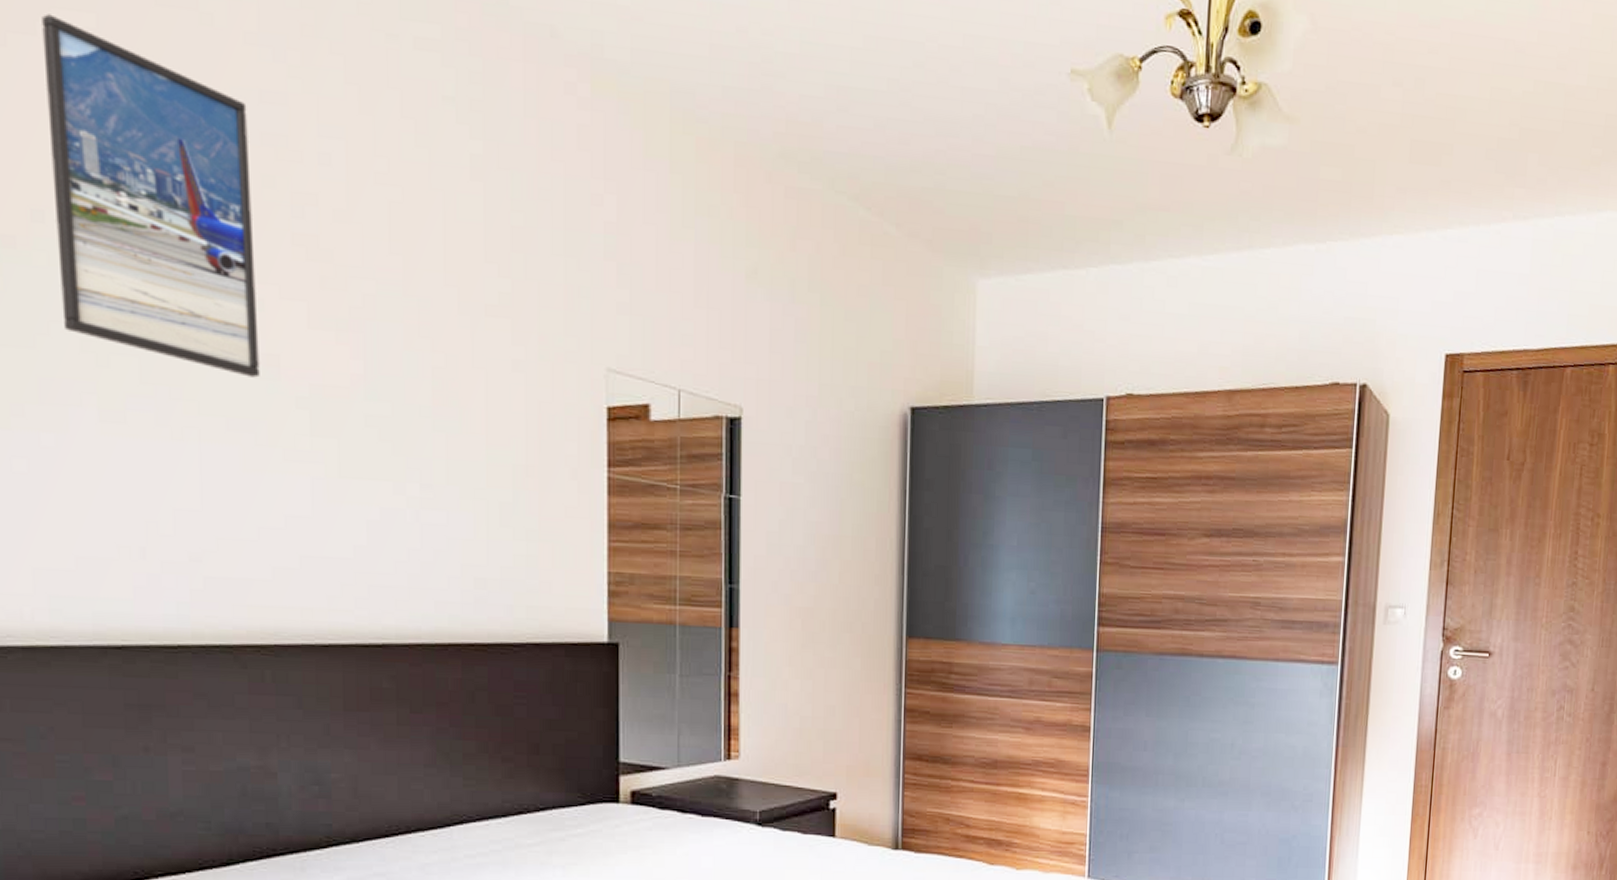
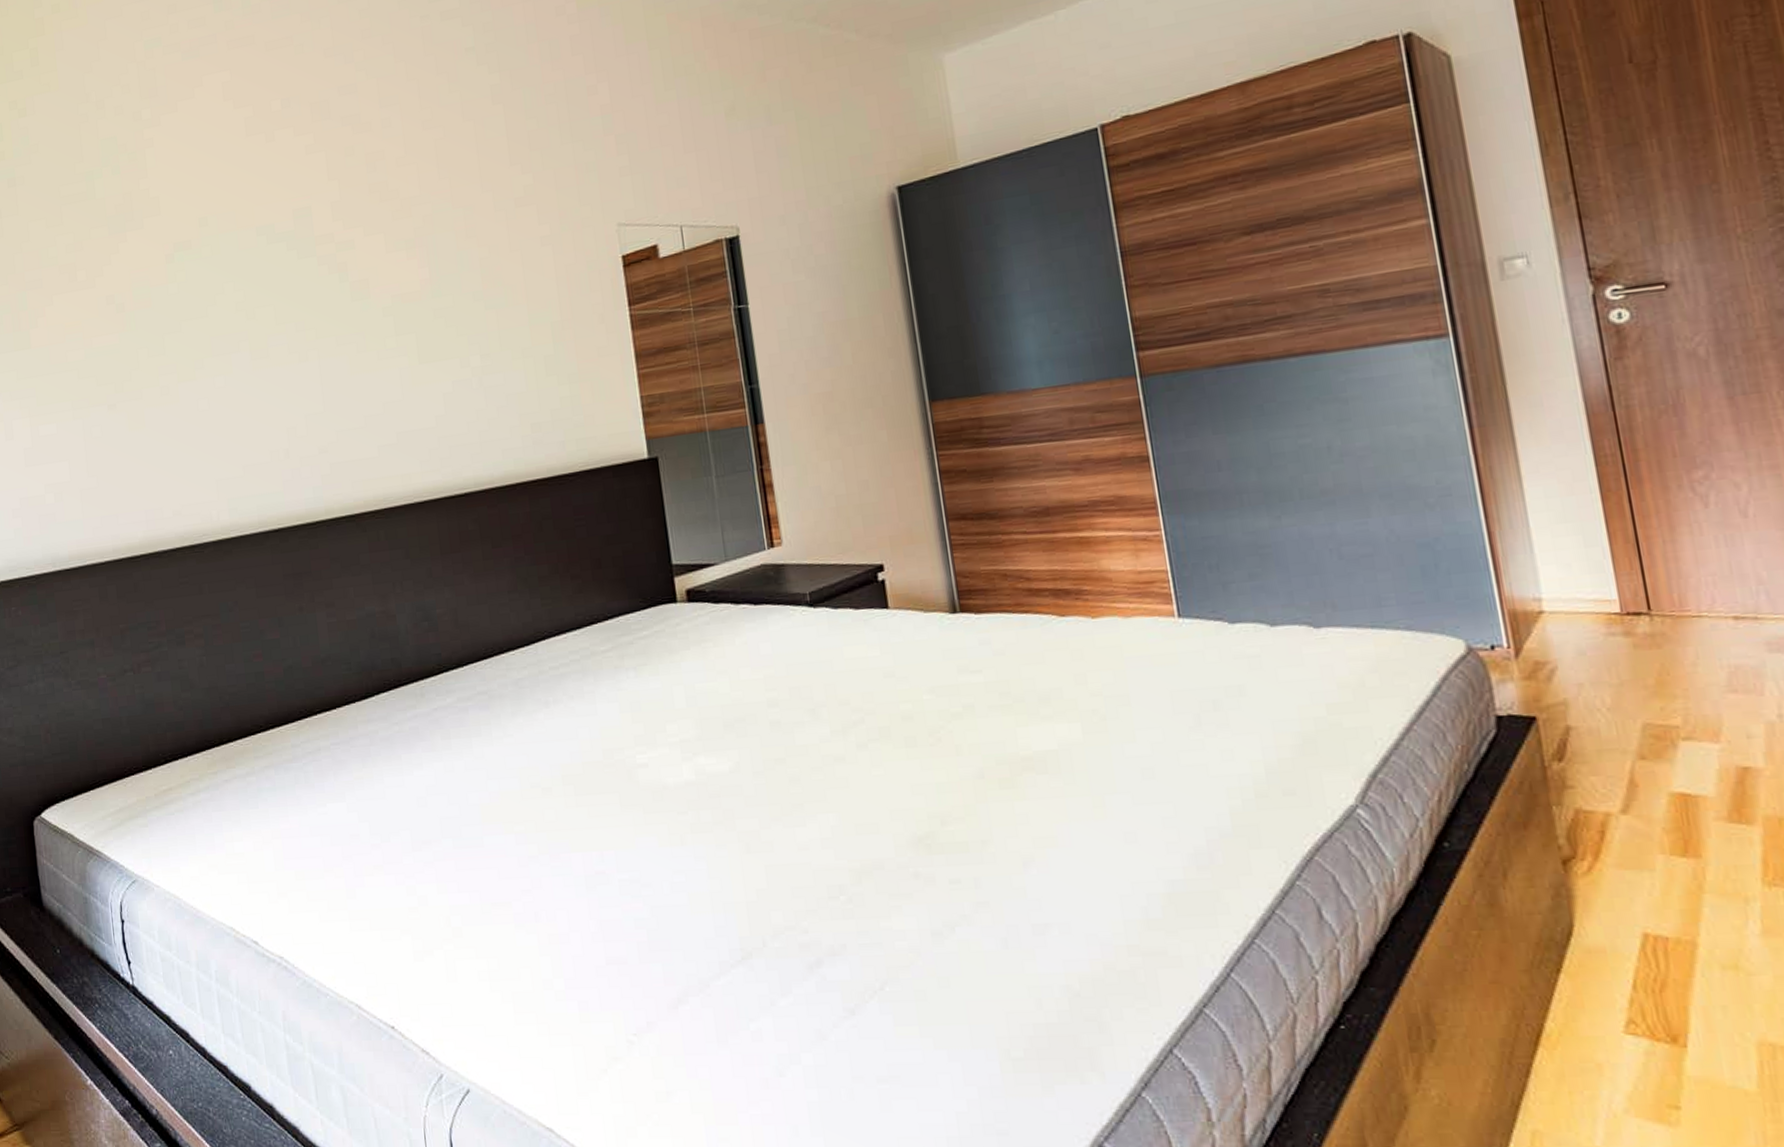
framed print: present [42,14,260,378] -> none [197,80,356,302]

